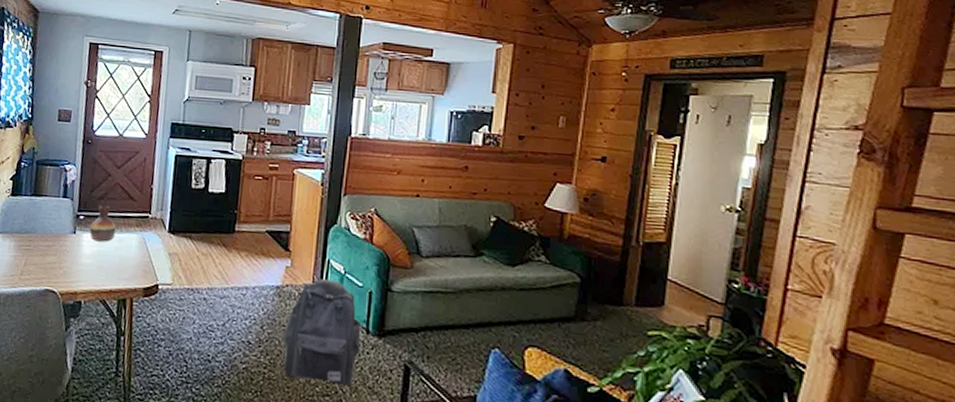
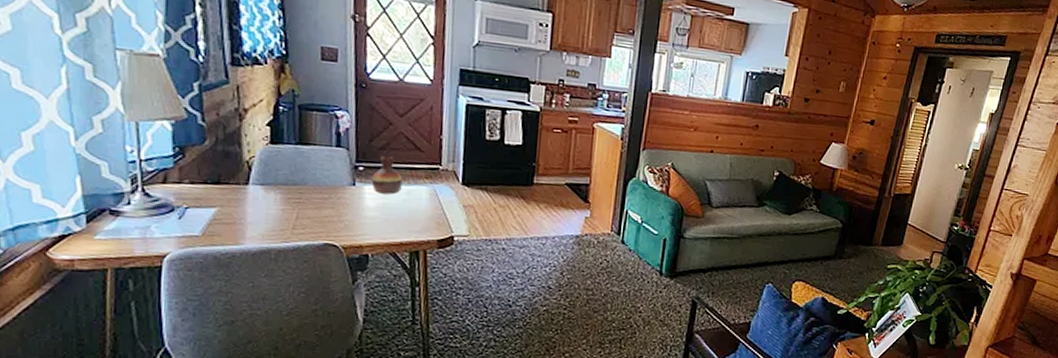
backpack: present [283,279,361,386] -> none [582,228,655,321]

